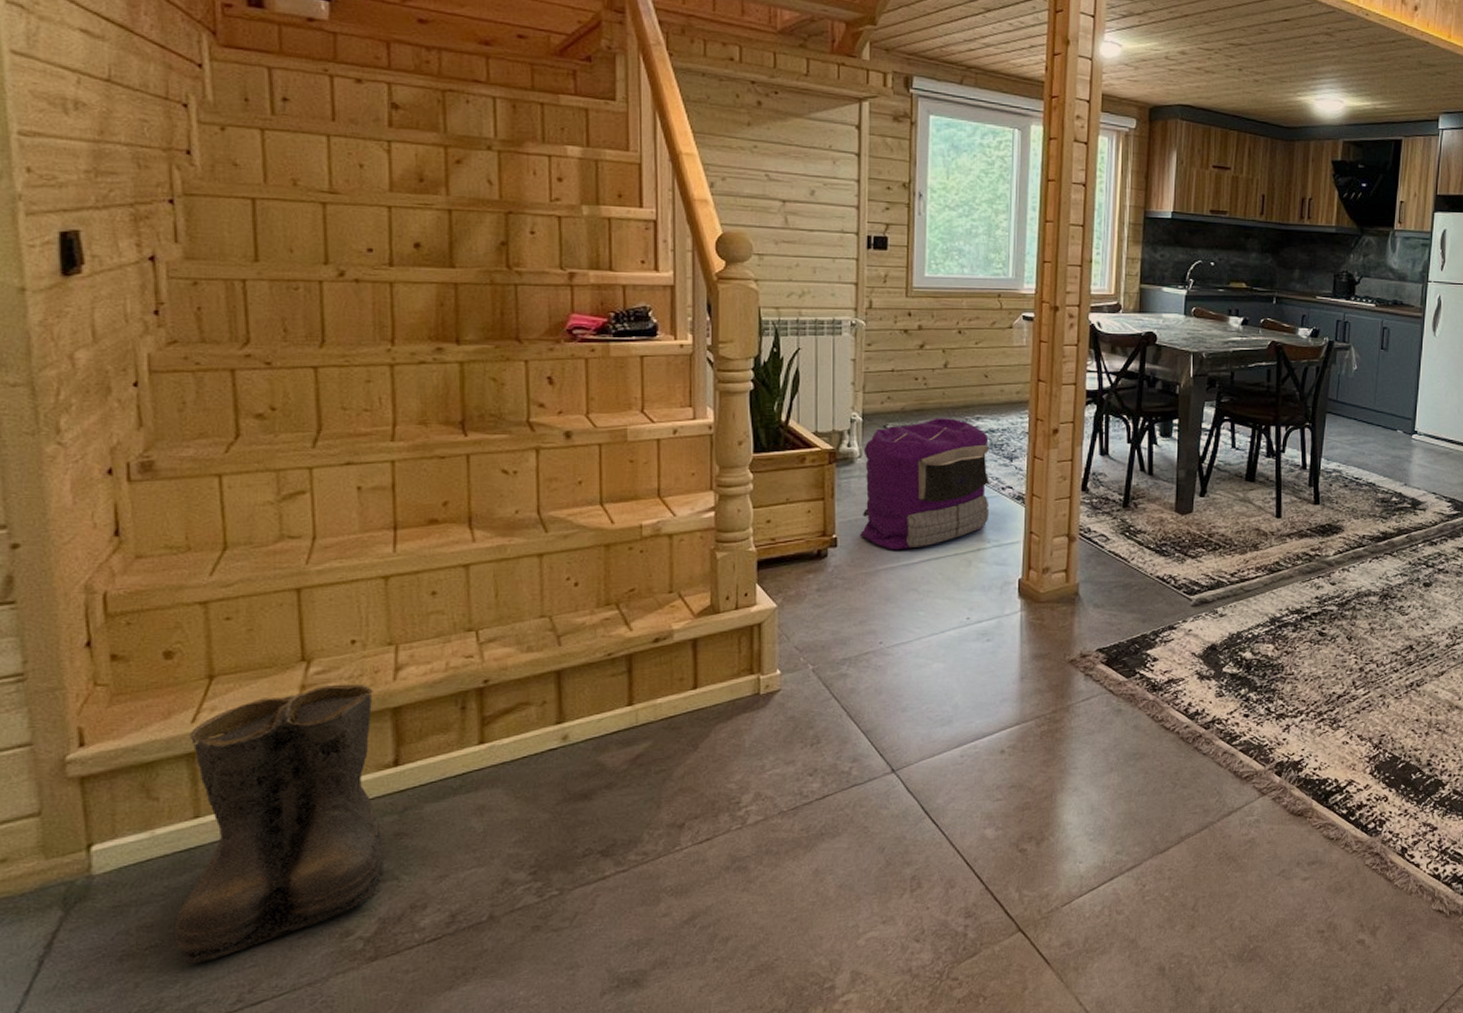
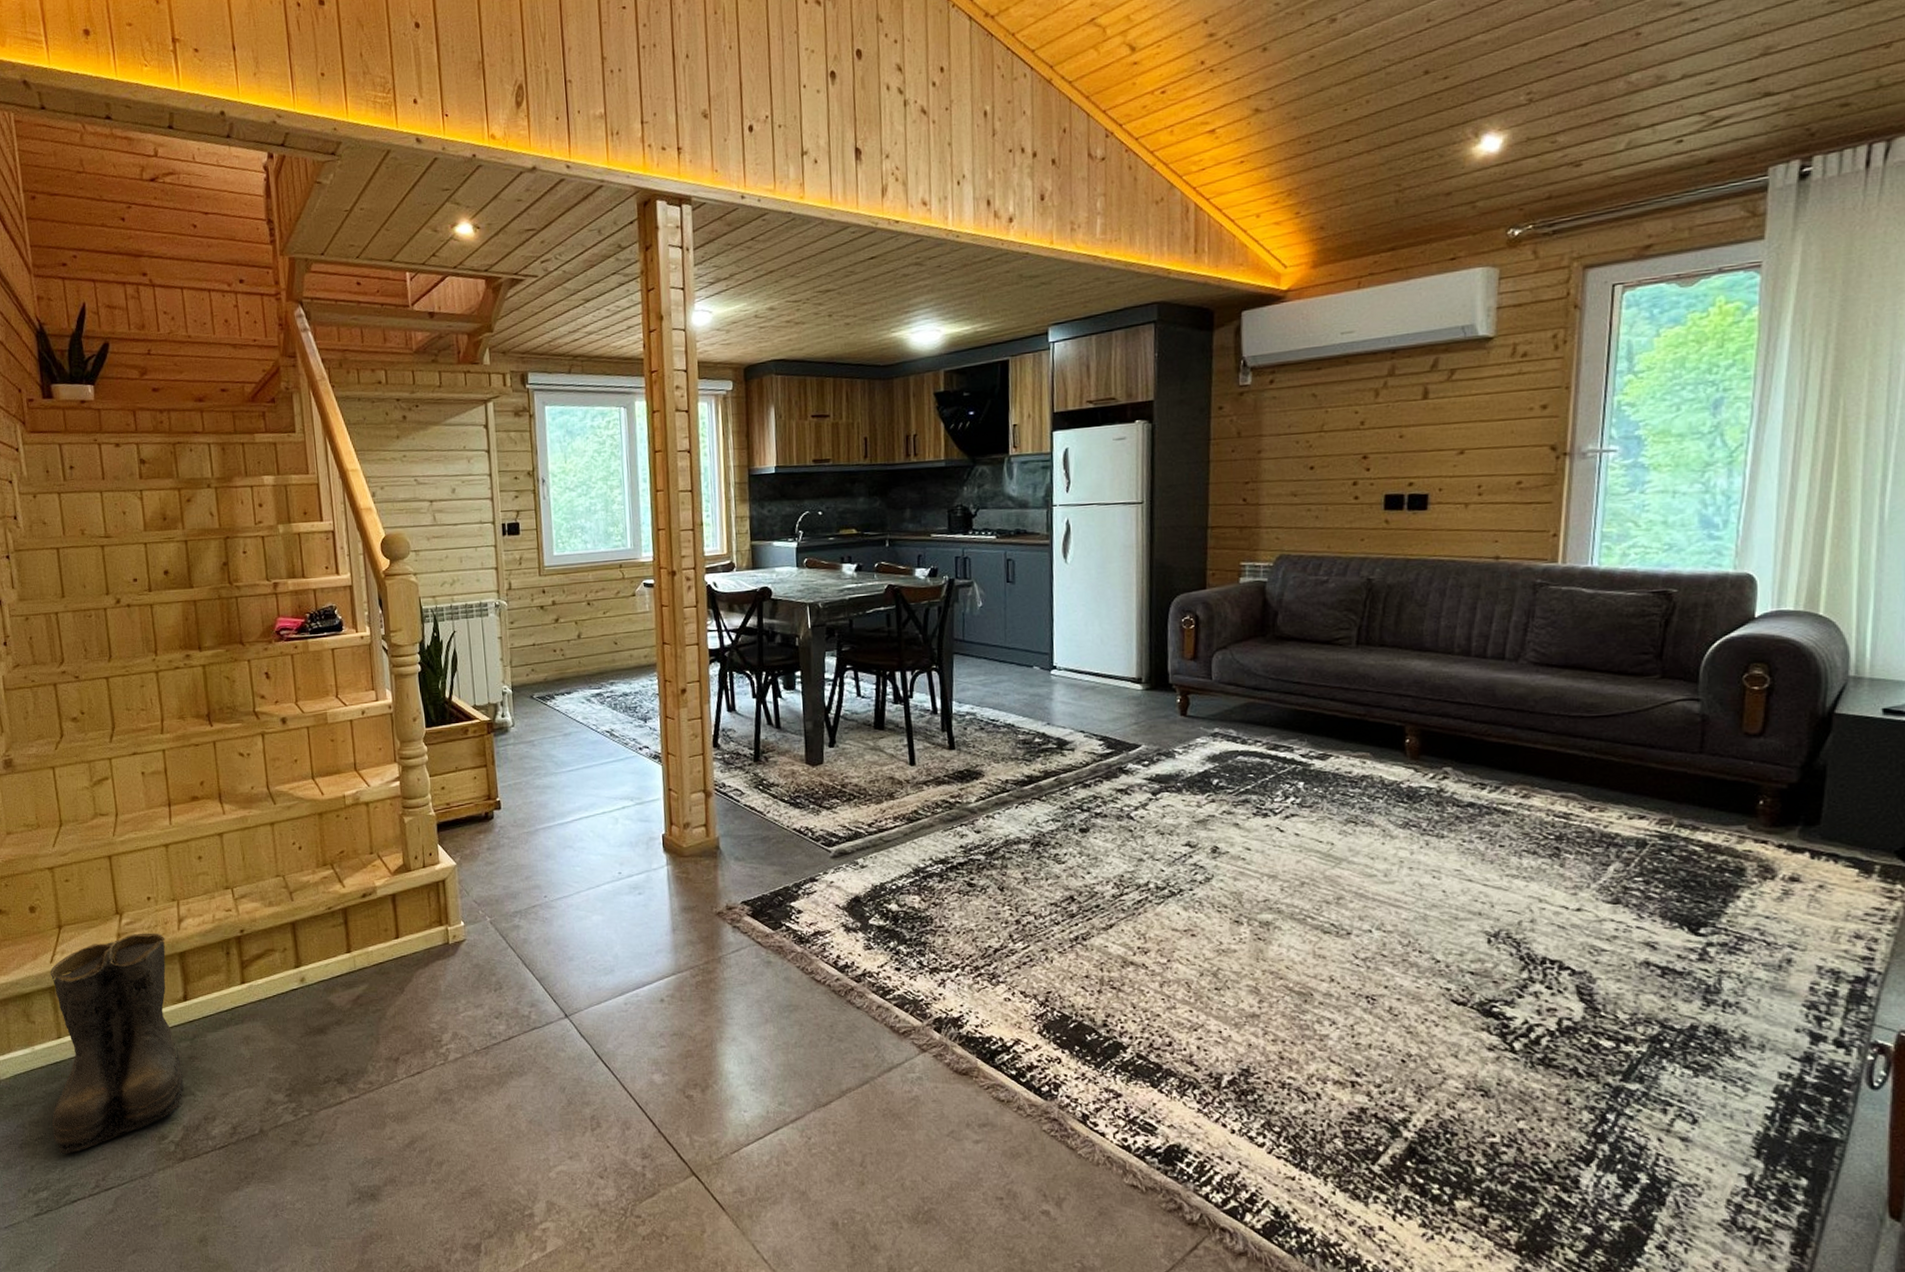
backpack: present [860,418,990,550] -> none [515,685,630,811]

